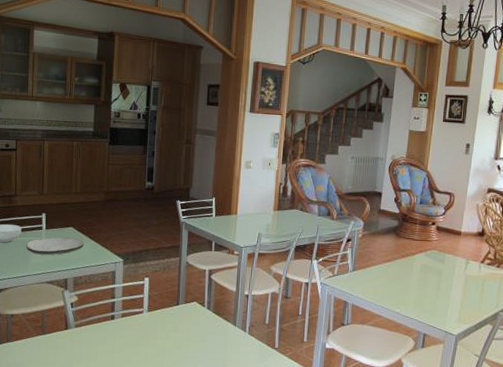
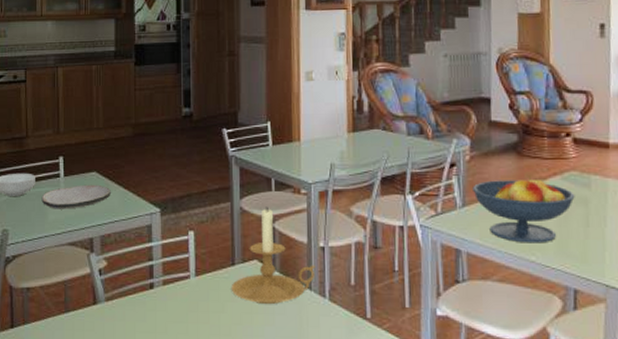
candle holder: none [174,262,240,336] -> present [231,206,315,305]
fruit bowl: none [361,251,433,300] -> present [472,176,575,244]

